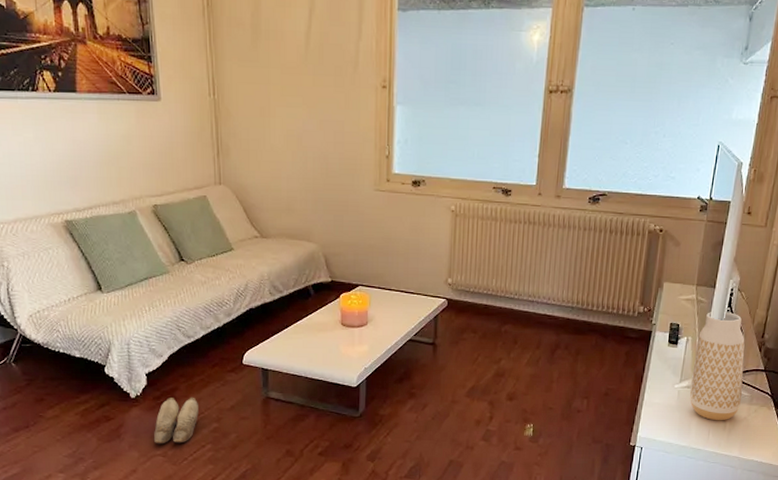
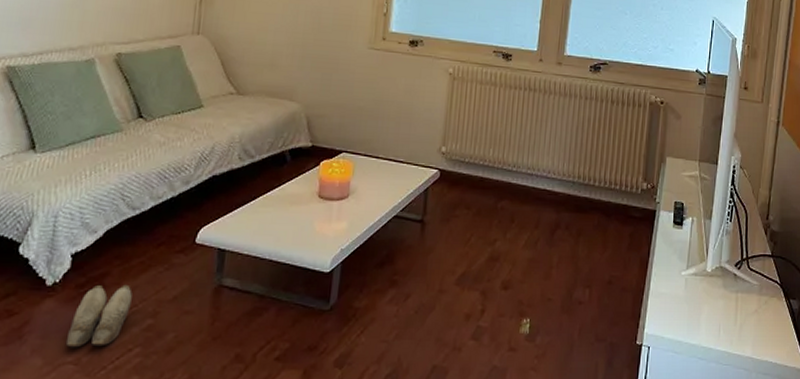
vase: present [689,311,745,421] -> none [697,189,751,314]

